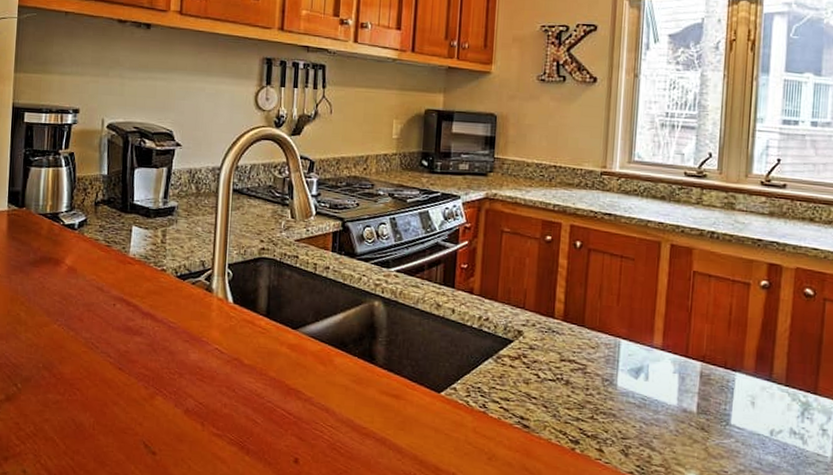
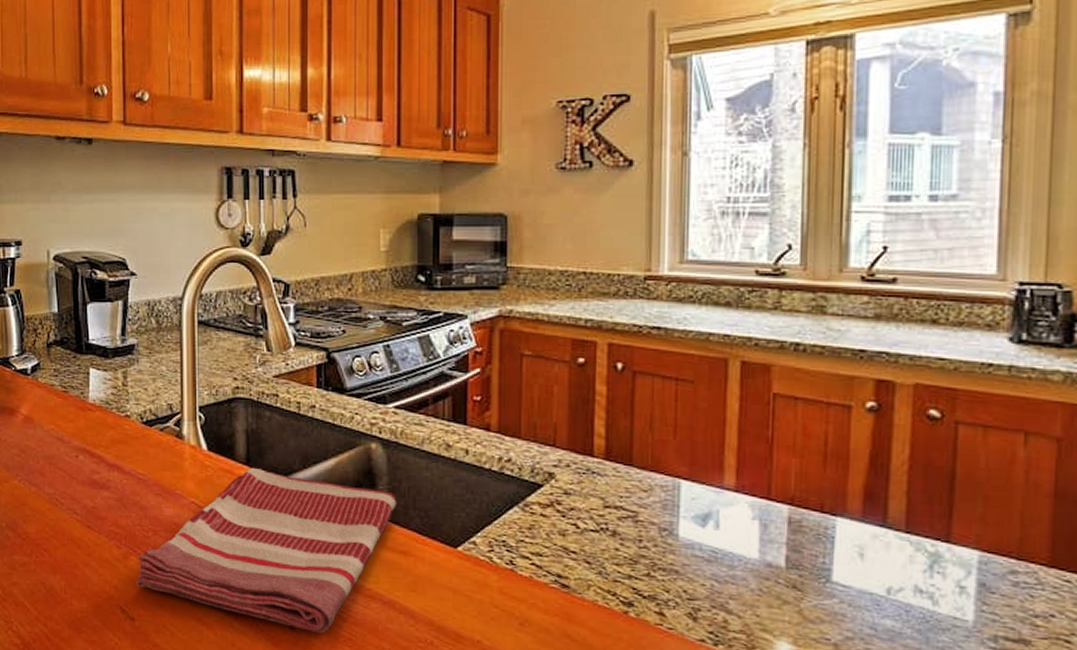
dish towel: none [160,319,394,466] -> present [137,467,398,633]

